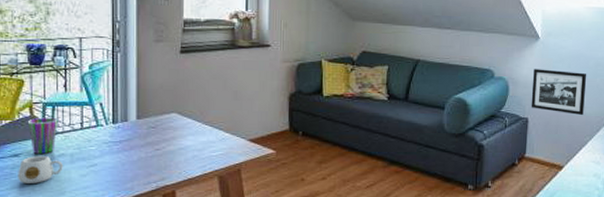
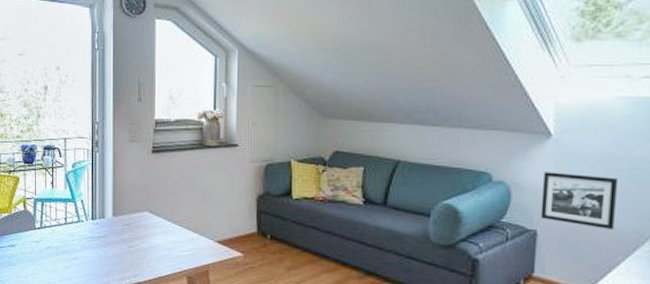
mug: present [18,156,63,183] -> none [14,247,50,272]
cup: present [27,117,58,154] -> none [21,211,46,245]

